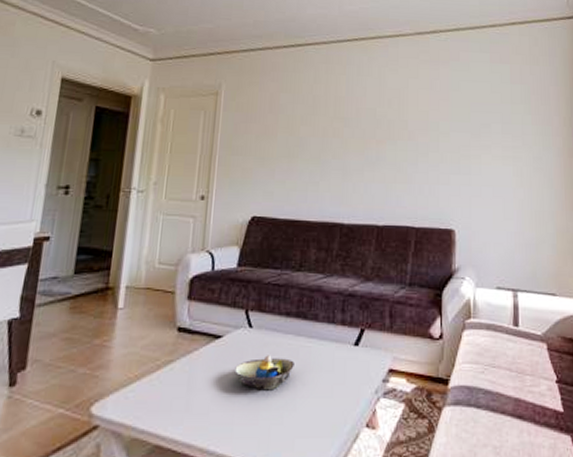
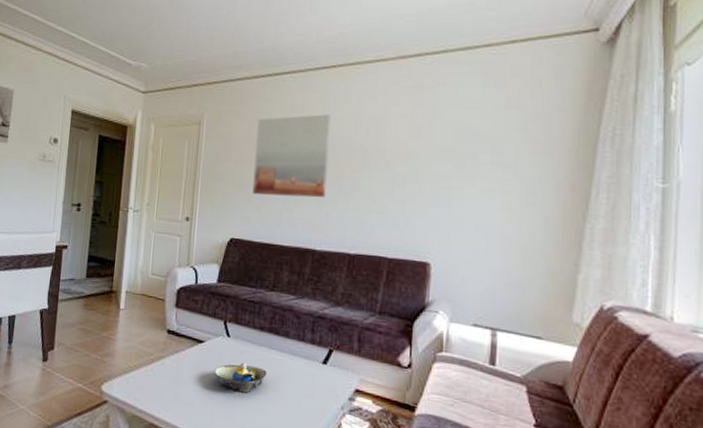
wall art: none [276,86,355,170] -> present [252,114,331,198]

